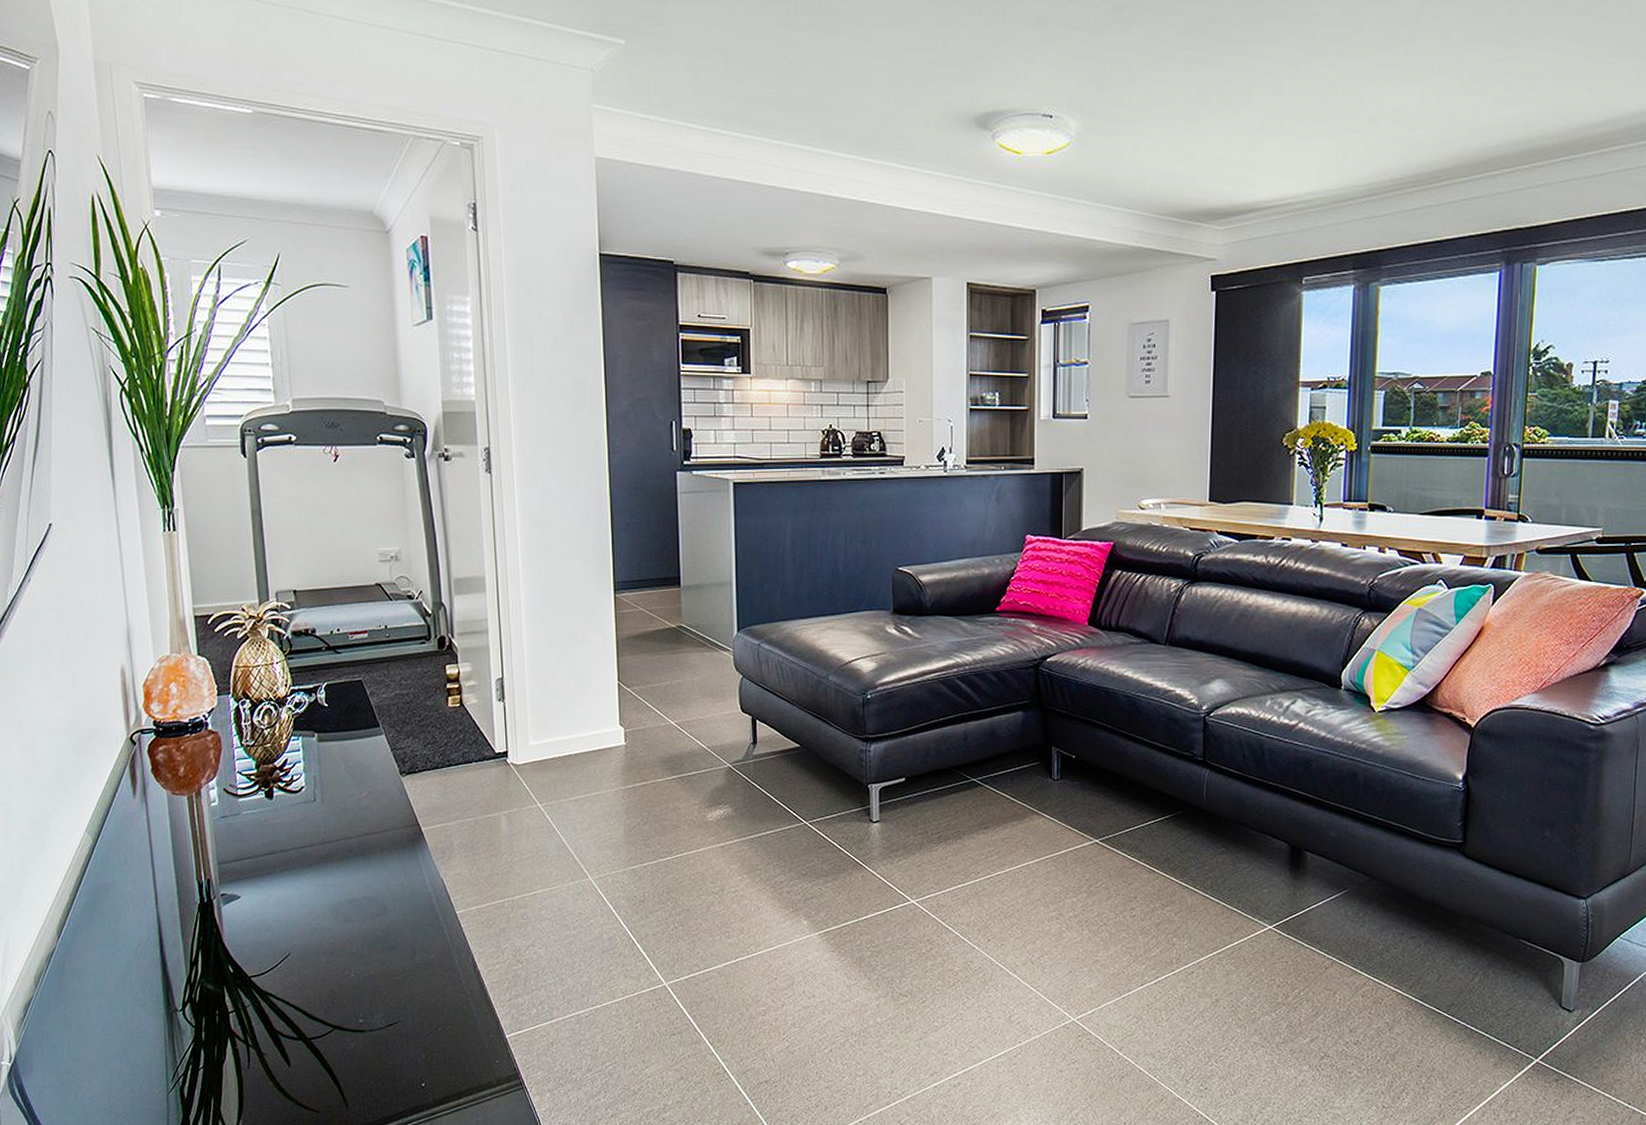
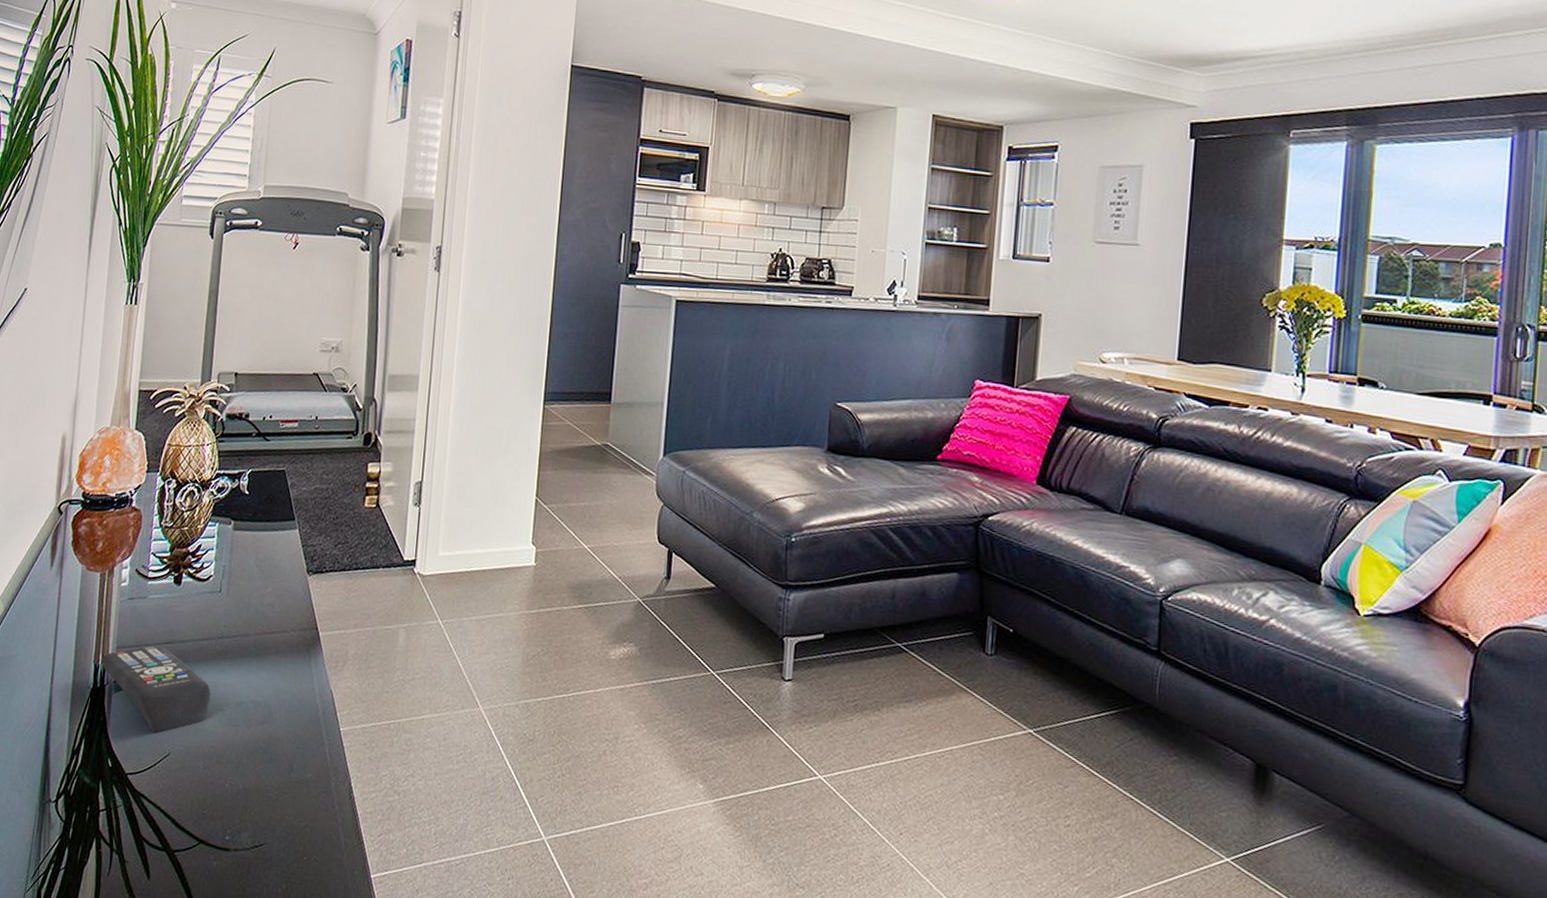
remote control: none [204,857,323,937] -> present [102,645,211,734]

